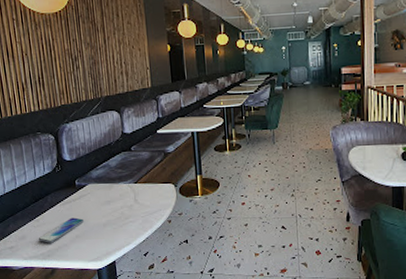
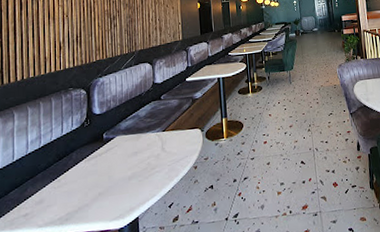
smartphone: present [38,217,85,243] -> none [57,173,109,205]

